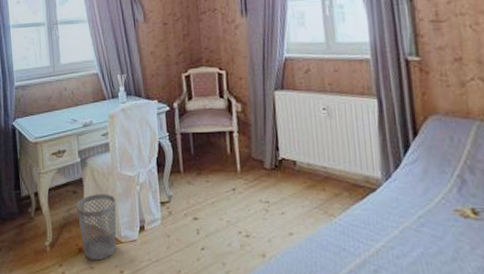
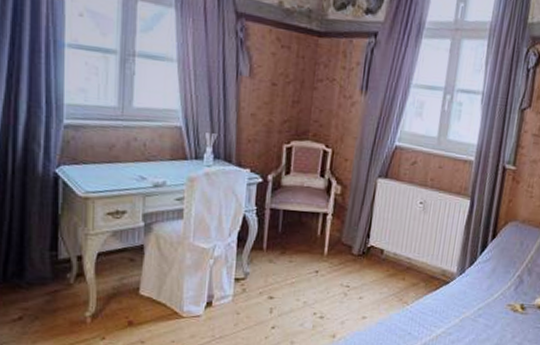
wastebasket: present [76,194,117,261] -> none [131,264,183,335]

